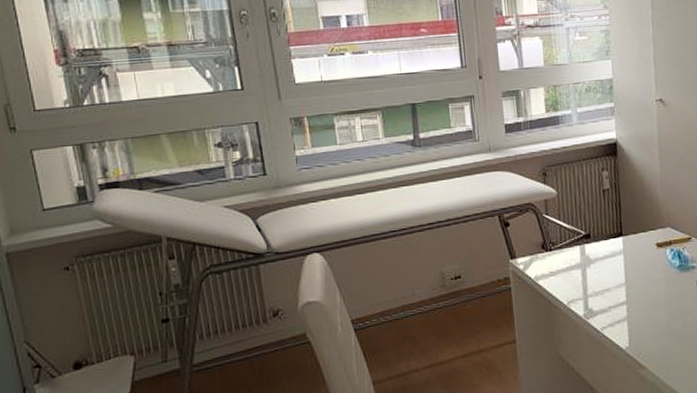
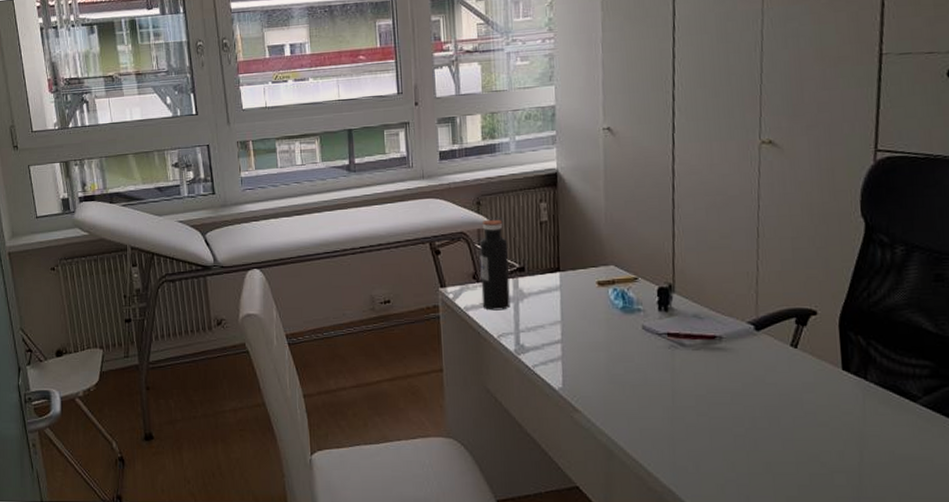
water bottle: none [546,189,578,278] -> present [479,219,510,311]

